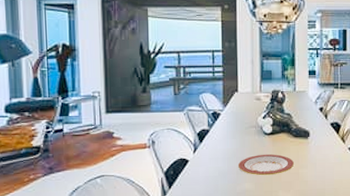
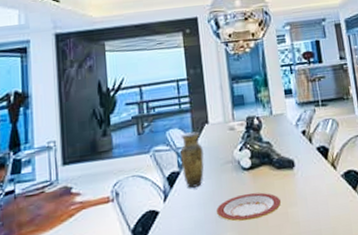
vase: none [210,98,232,144] -> present [180,131,205,188]

